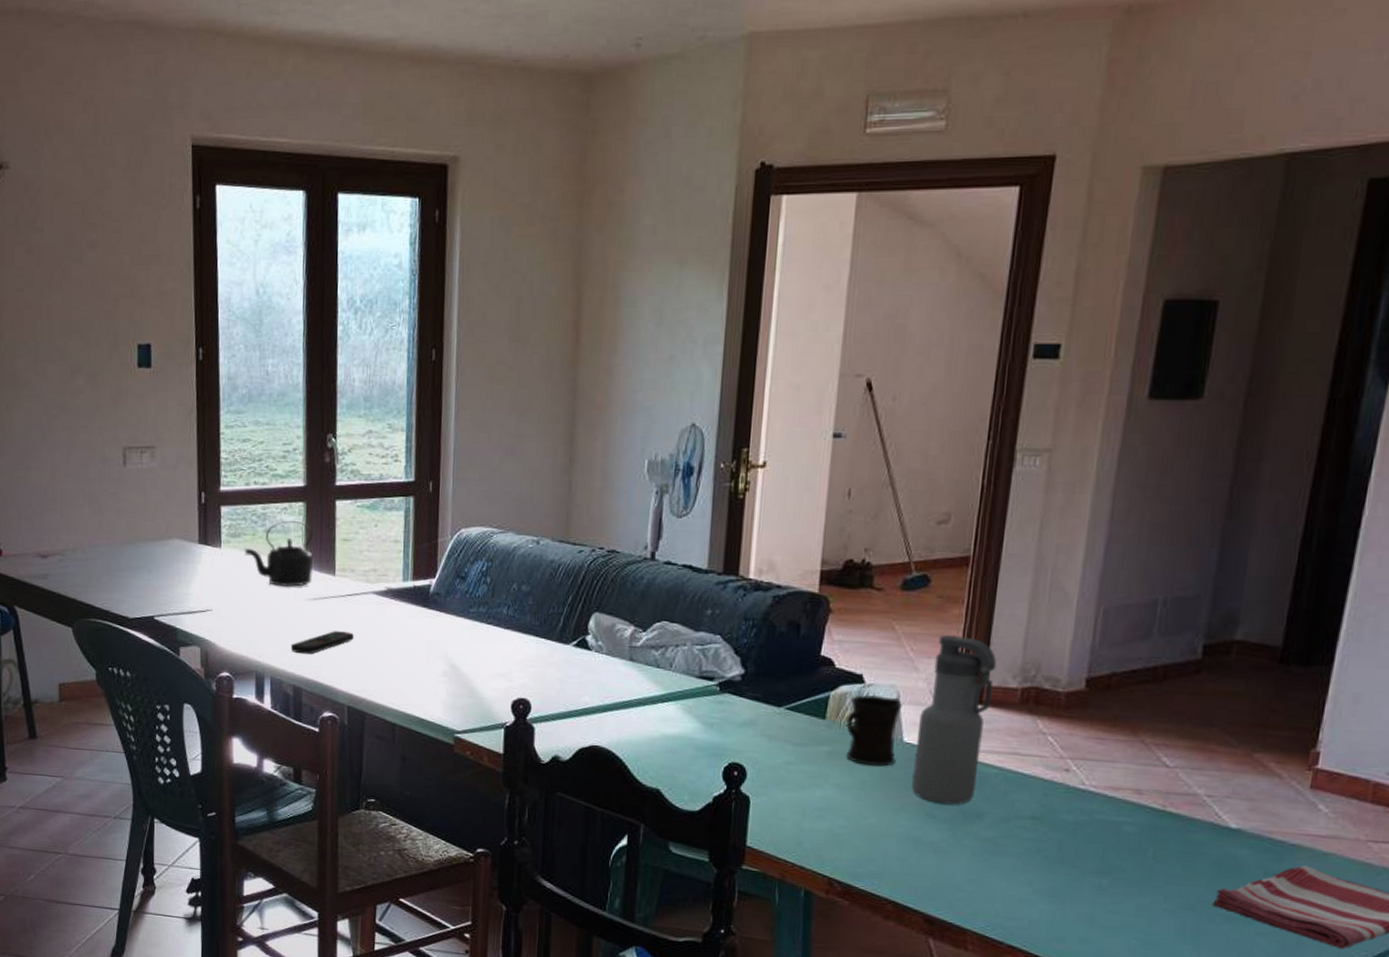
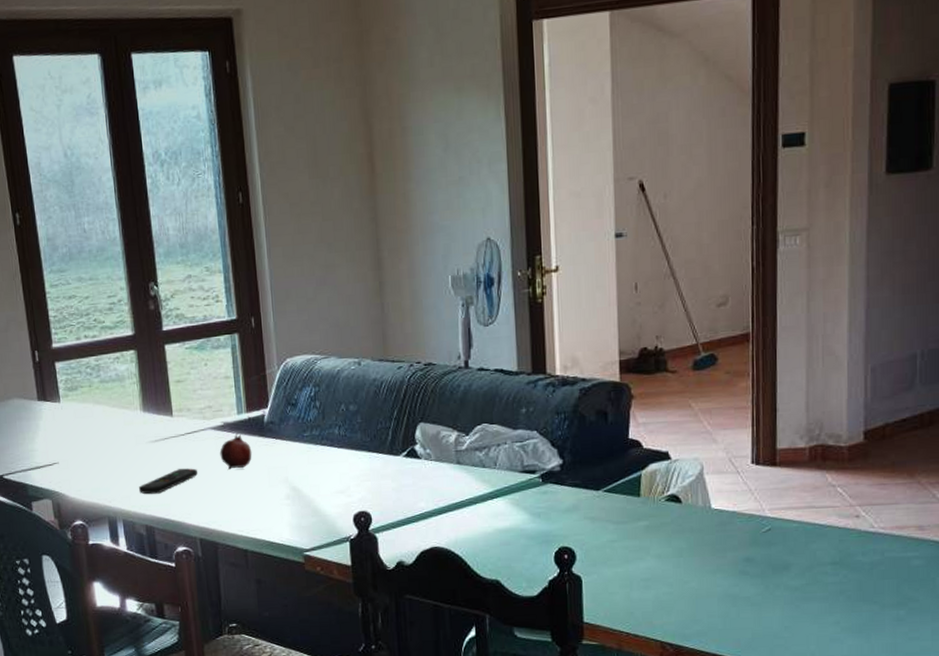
kettle: present [244,520,313,587] -> none [82,368,152,433]
fruit: none [379,601,414,638] -> present [219,433,252,470]
mug: present [846,695,902,766] -> none [659,469,707,534]
water bottle: present [911,635,997,805] -> none [723,406,784,561]

